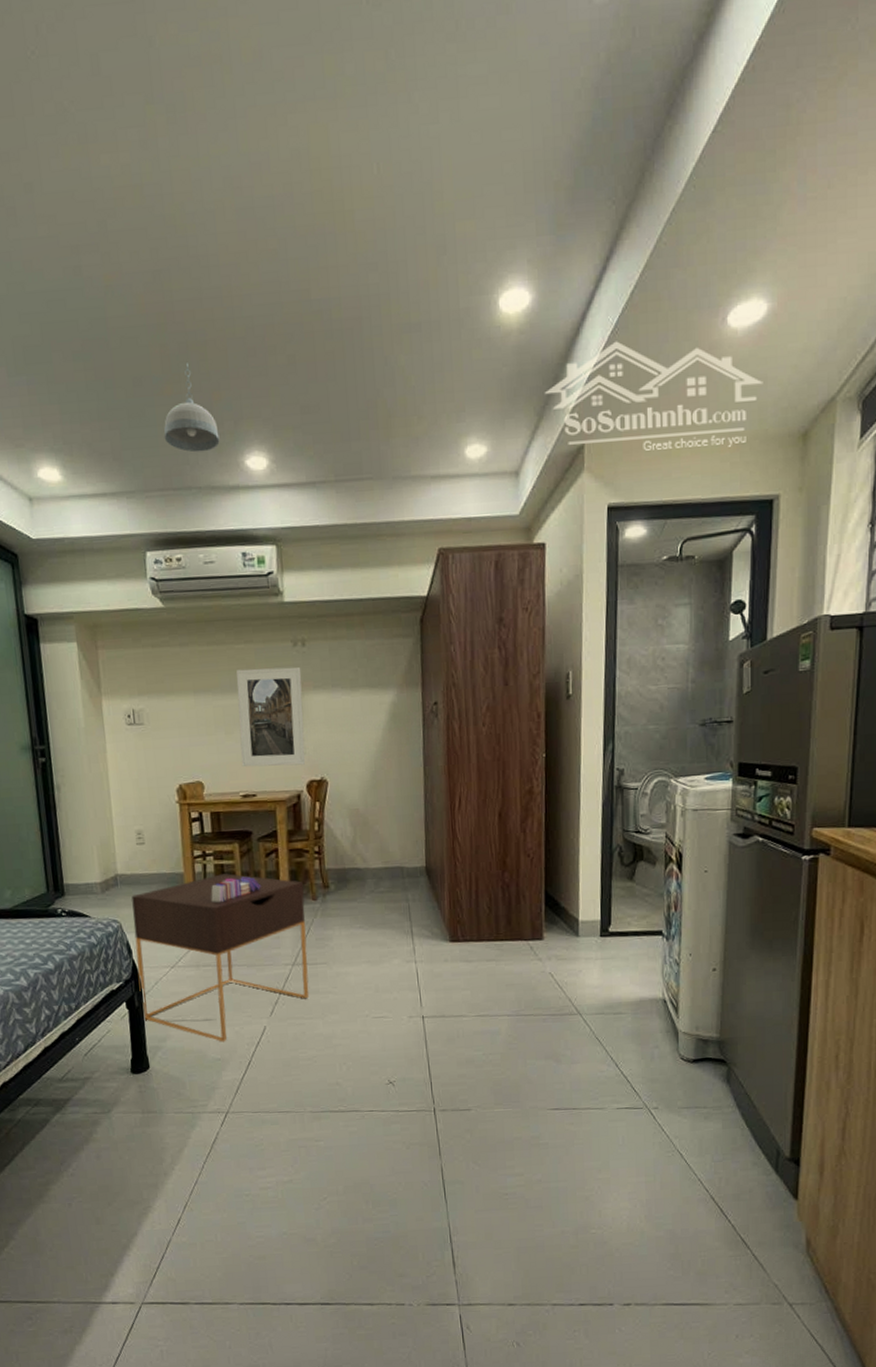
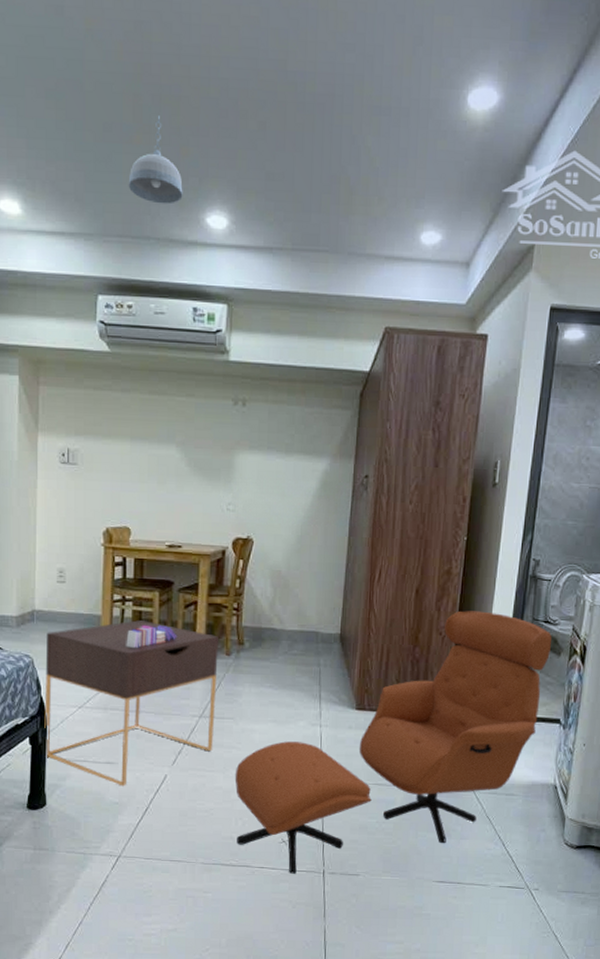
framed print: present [236,667,306,768] -> none [170,421,239,522]
armchair: none [334,828,645,1115] -> present [234,611,552,874]

